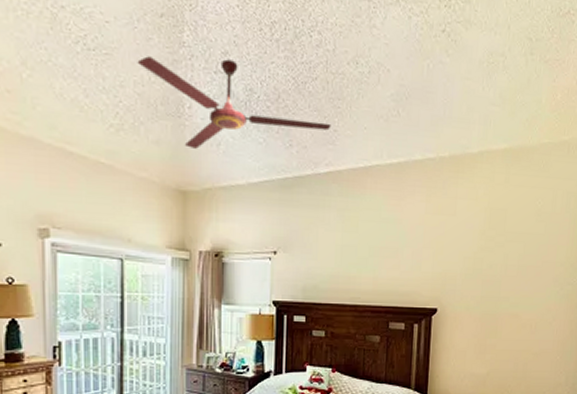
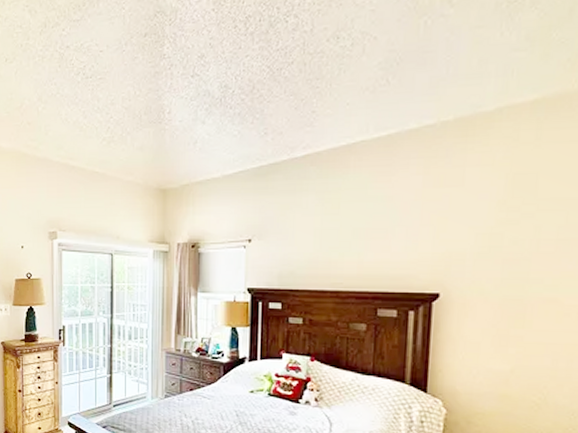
ceiling fan: present [137,56,331,149] -> none [125,61,309,150]

